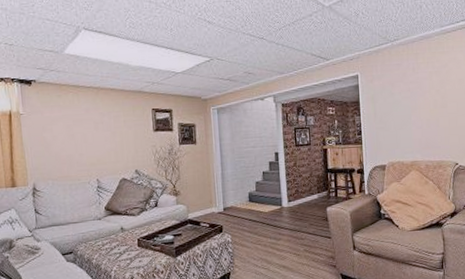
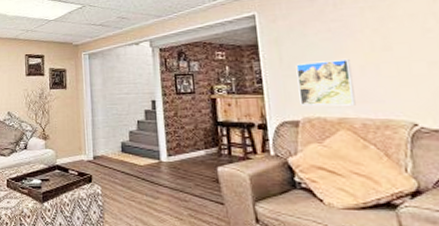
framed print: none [385,113,423,152] -> present [295,58,356,106]

